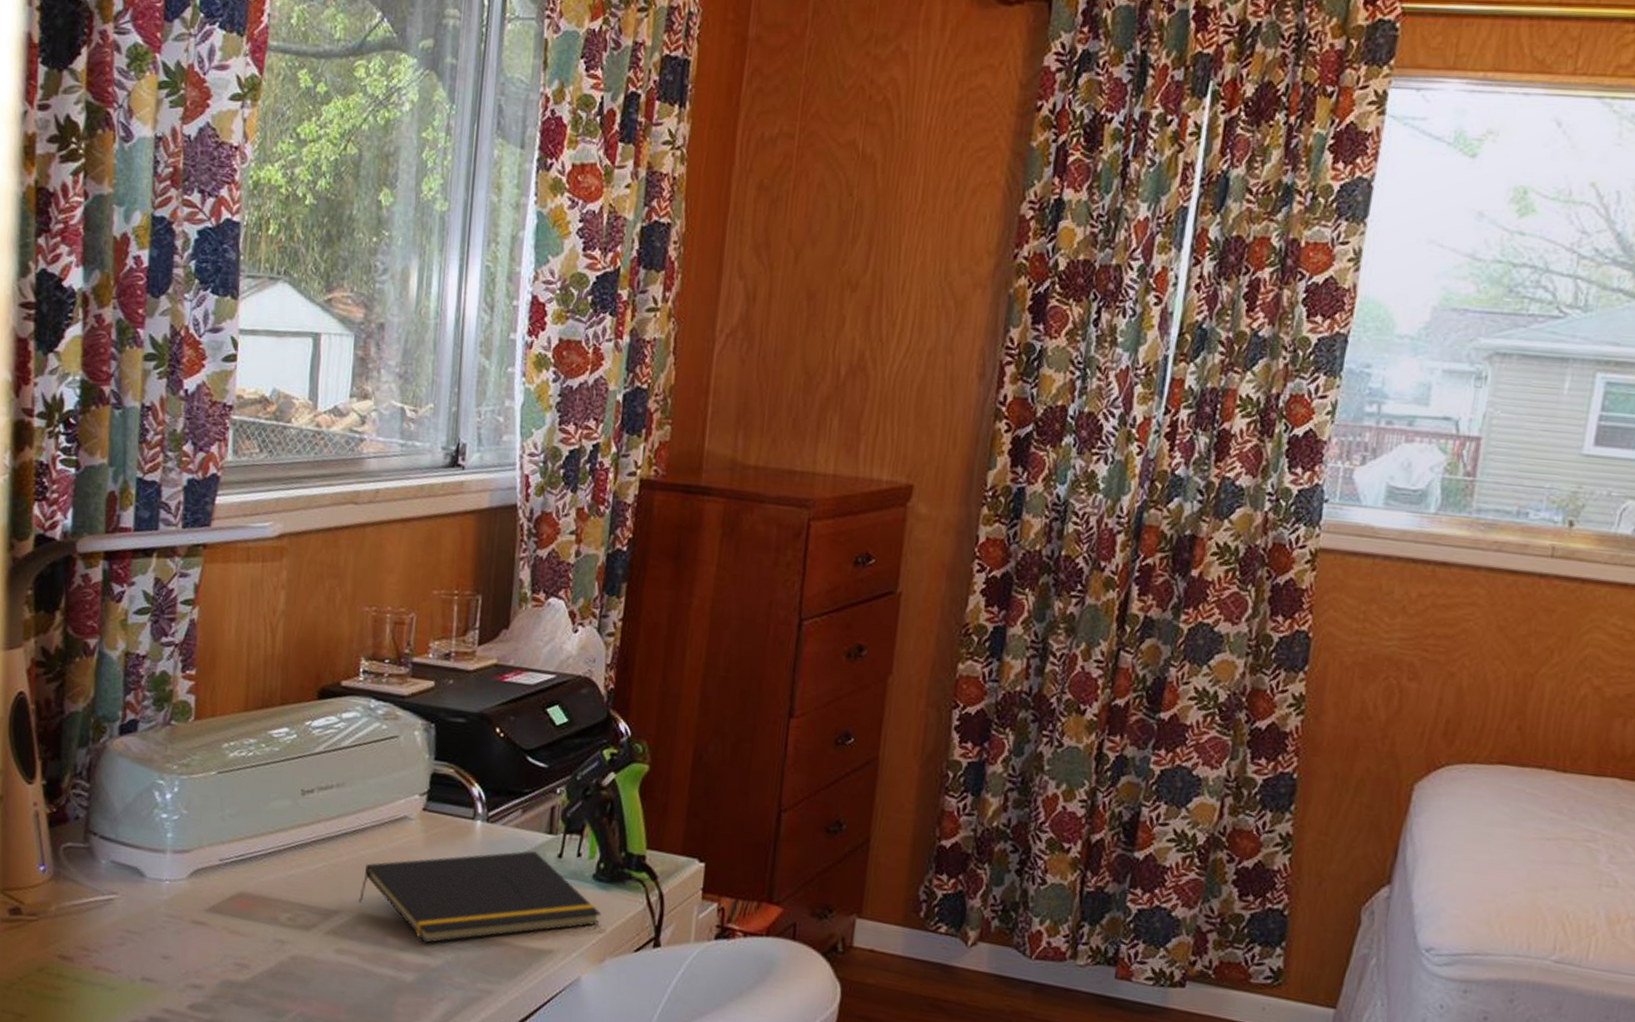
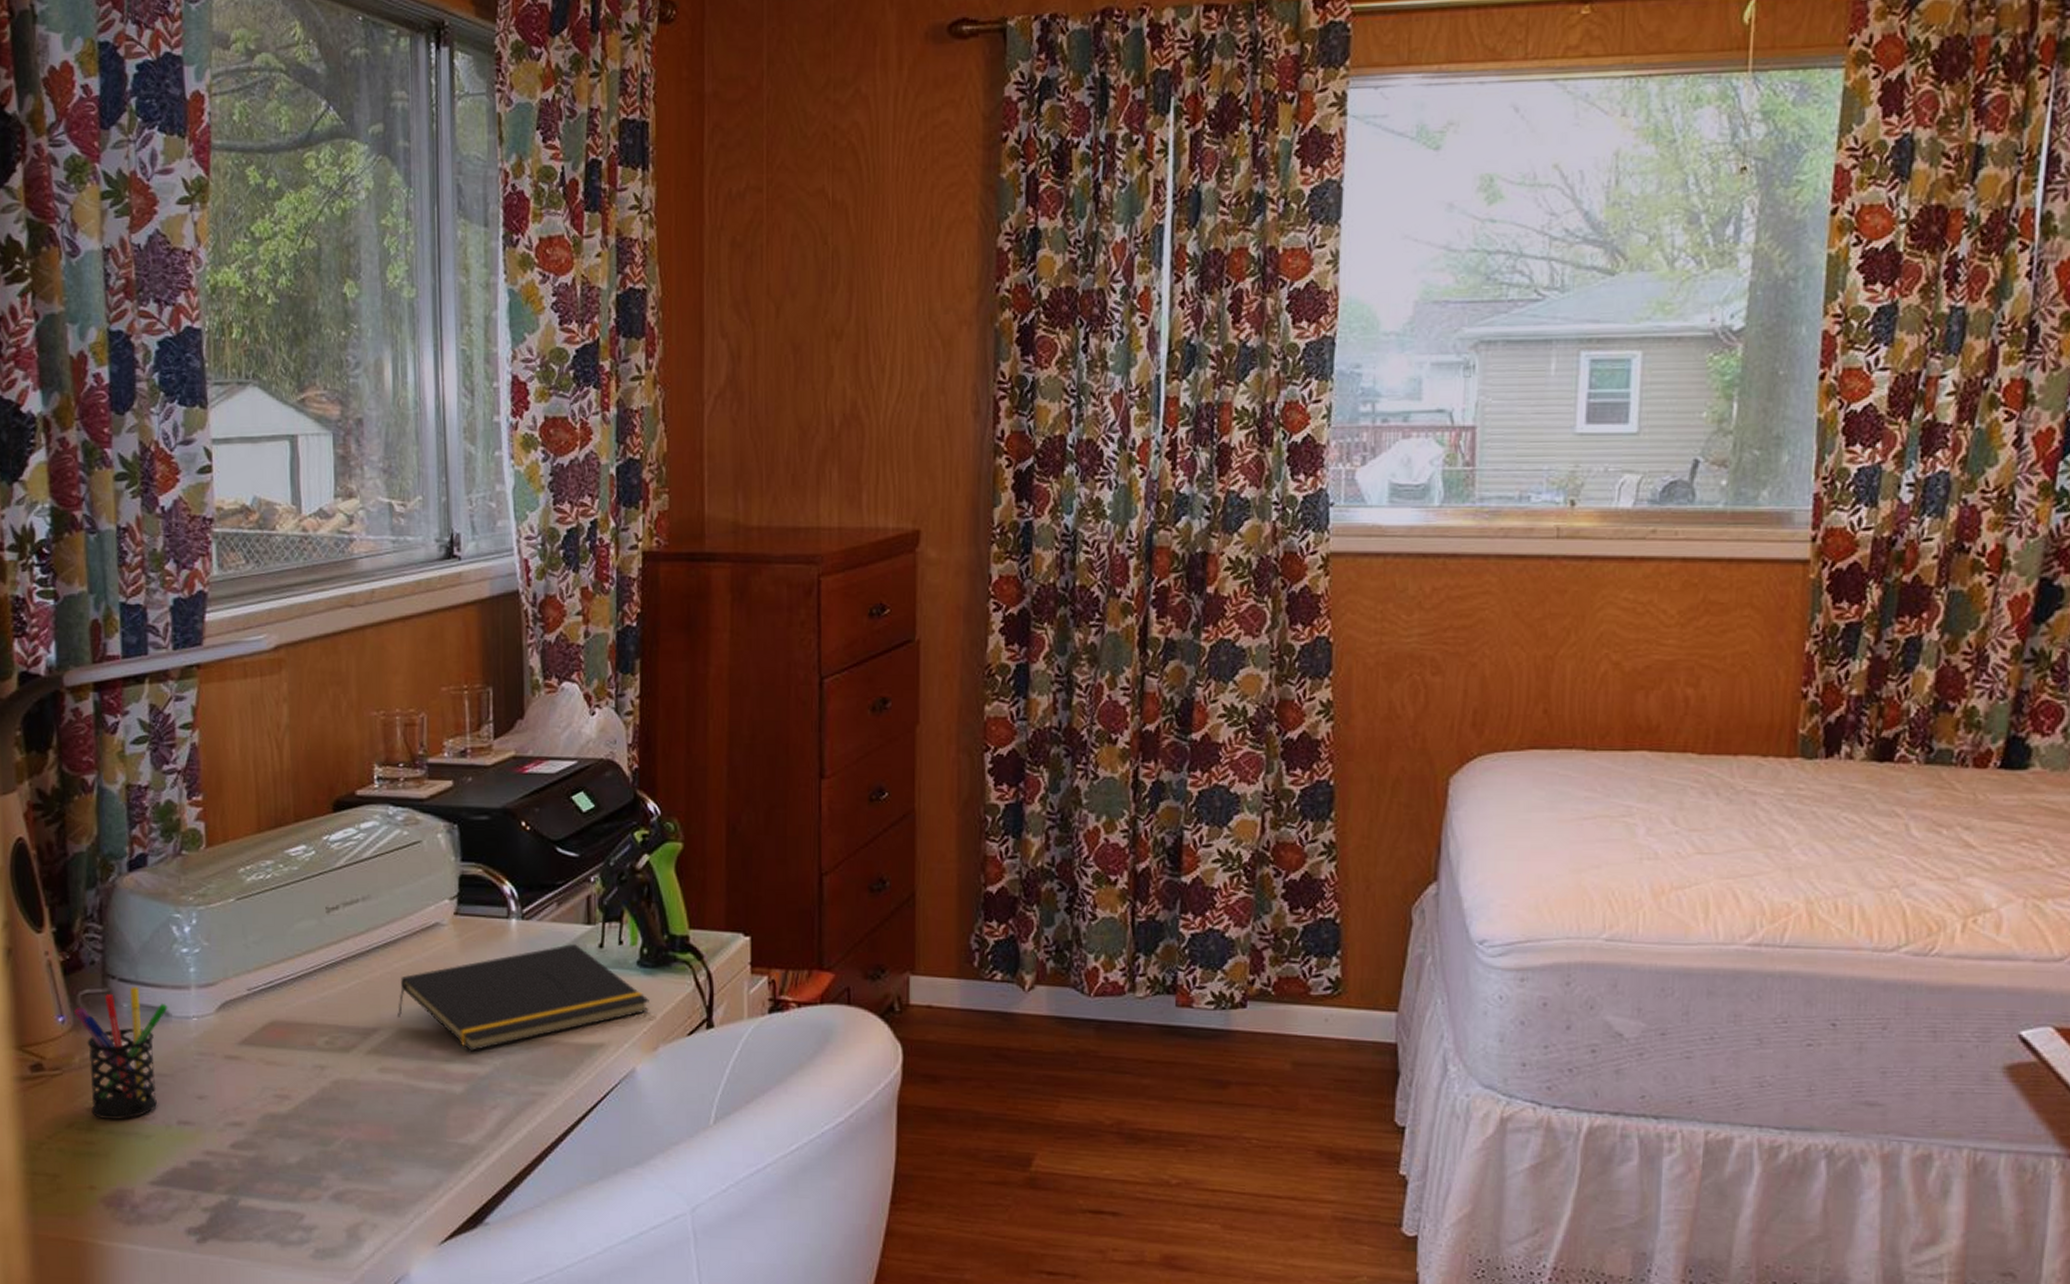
pen holder: none [55,845,143,970] -> present [74,987,168,1120]

